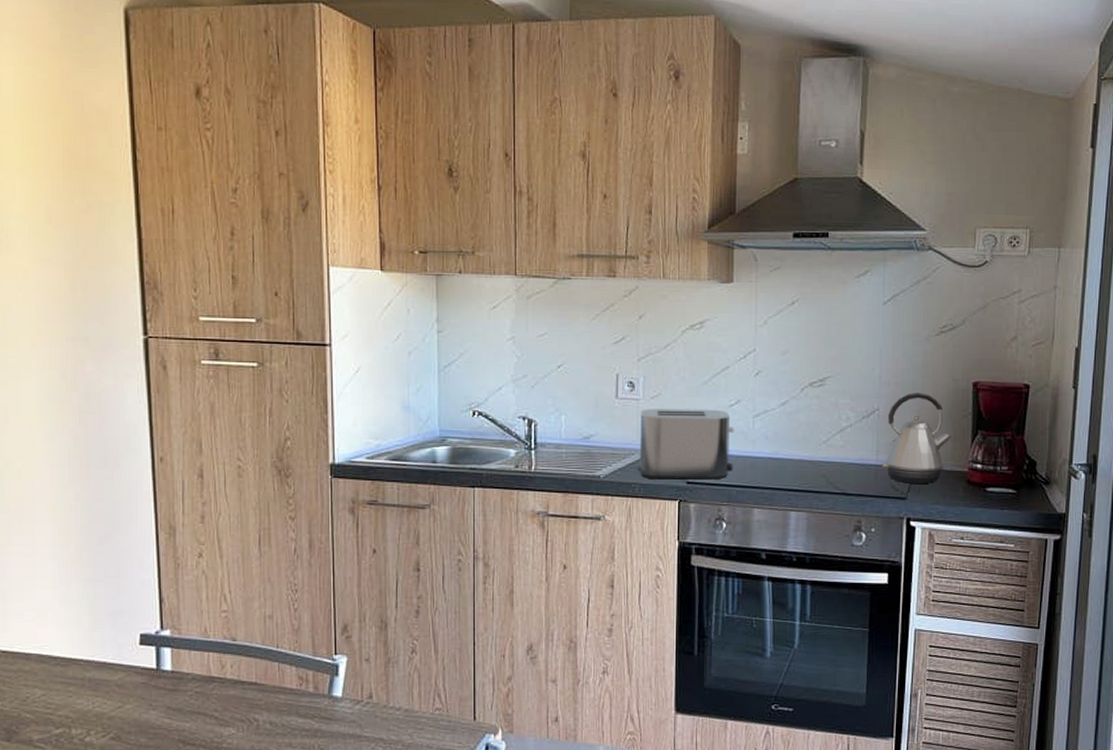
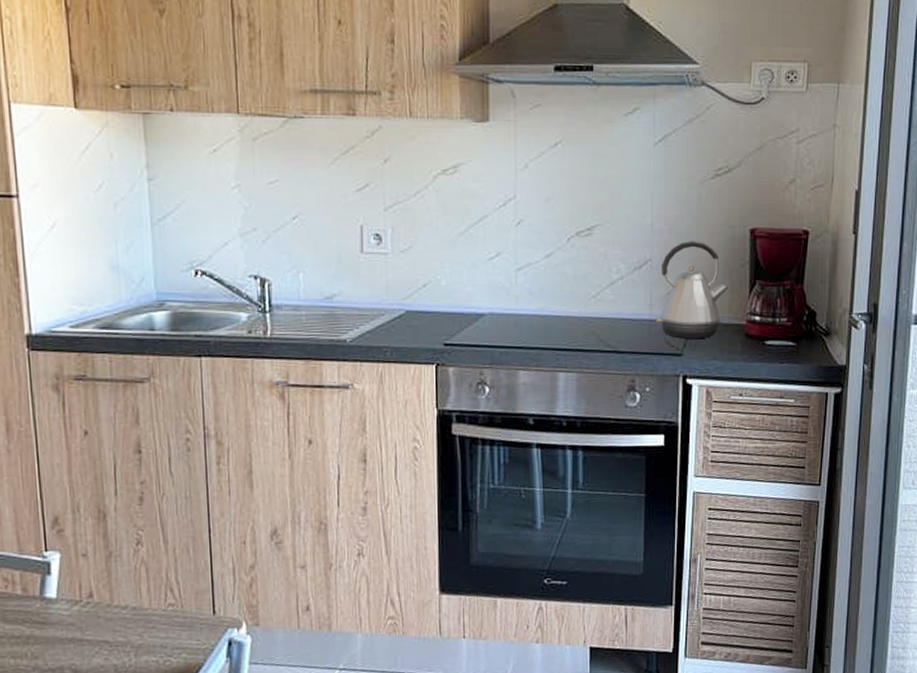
toaster: present [637,409,735,481] -> none [388,263,495,342]

